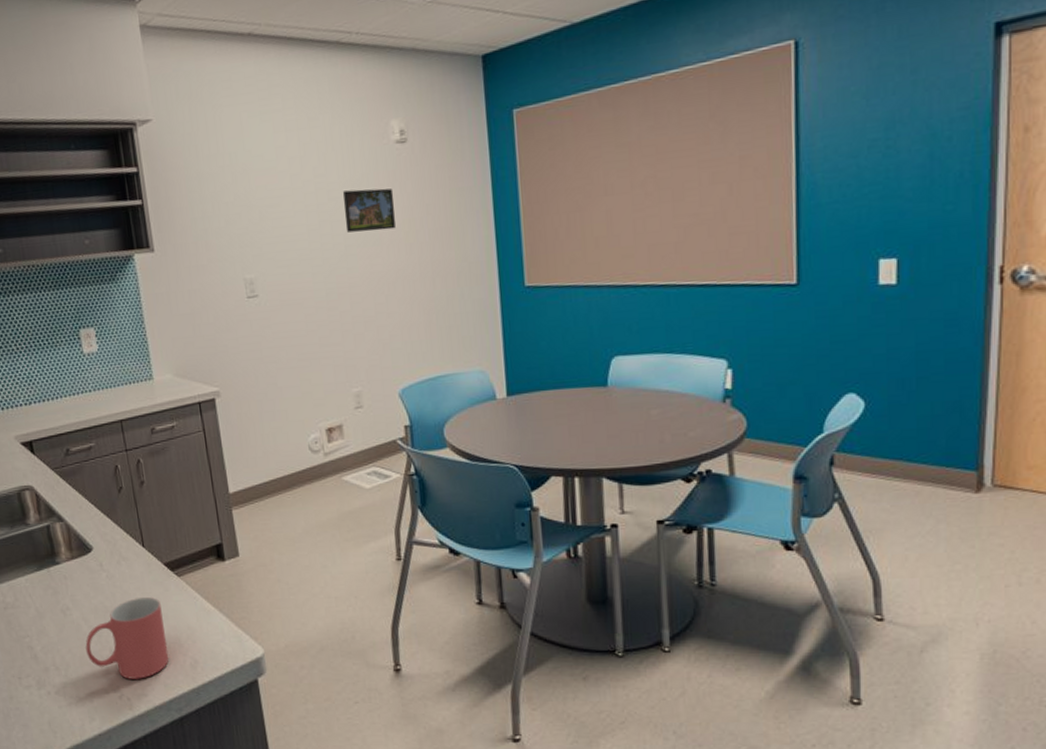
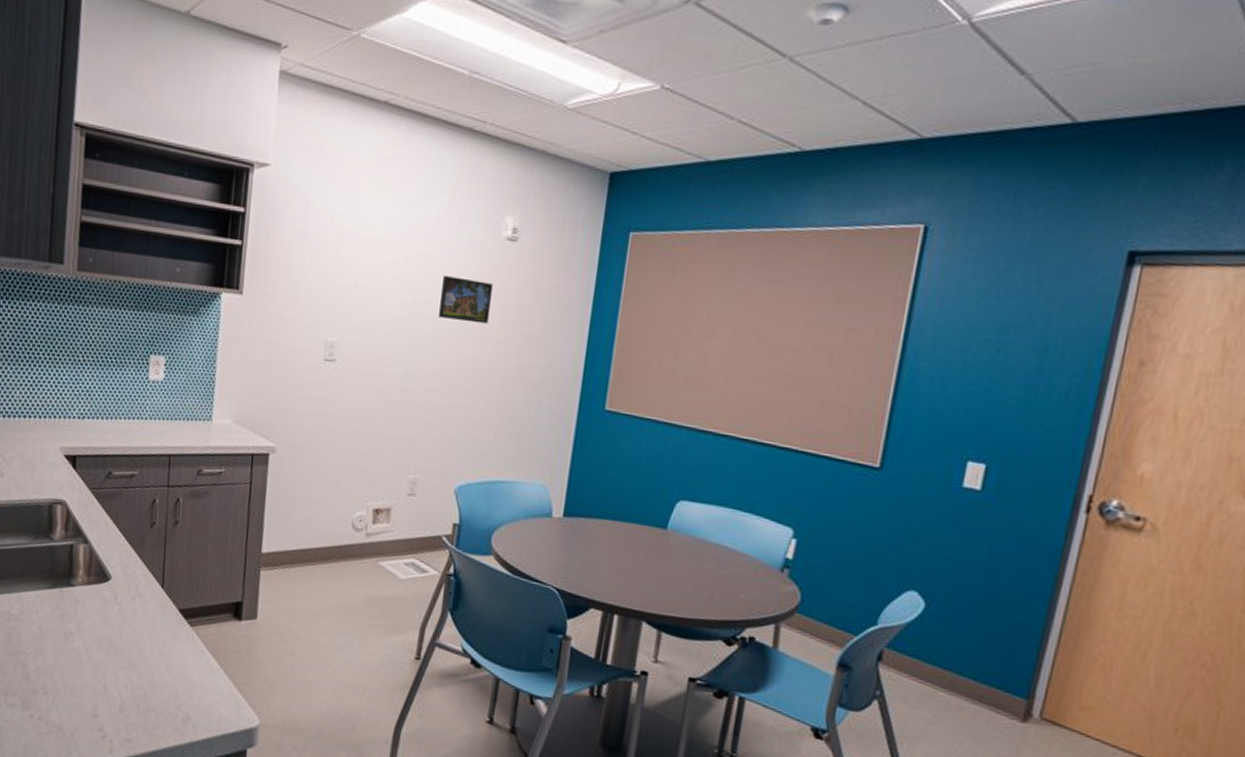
mug: present [85,597,169,679] -> none [79,638,167,723]

